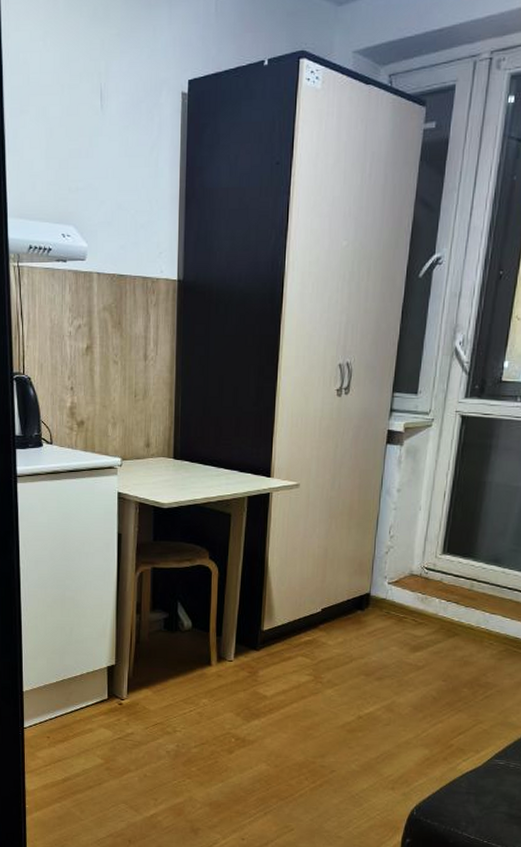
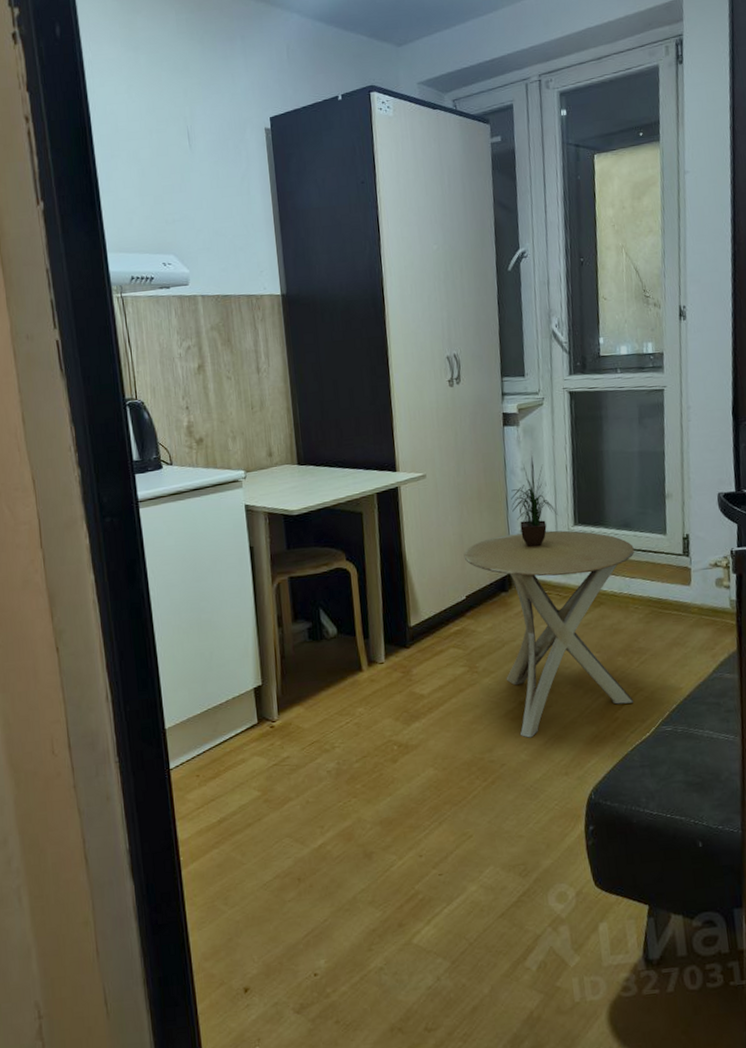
side table: none [325,554,501,751] -> present [463,530,635,738]
potted plant: none [380,475,428,571] -> present [511,453,559,548]

